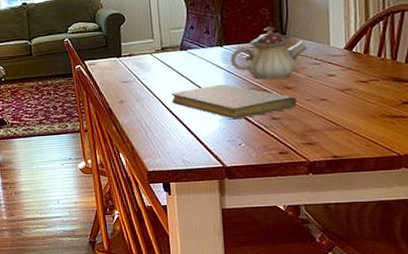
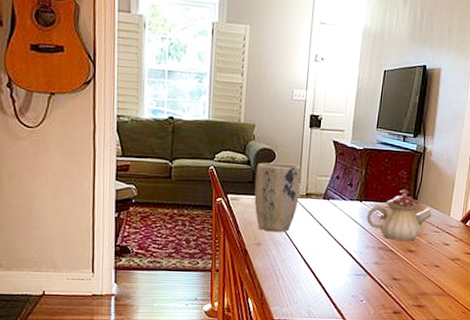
plant pot: none [108,23,155,89] -> present [254,162,301,232]
notebook: present [171,84,297,120] -> none [307,239,416,276]

